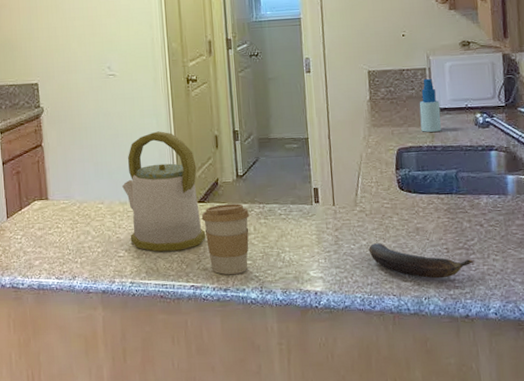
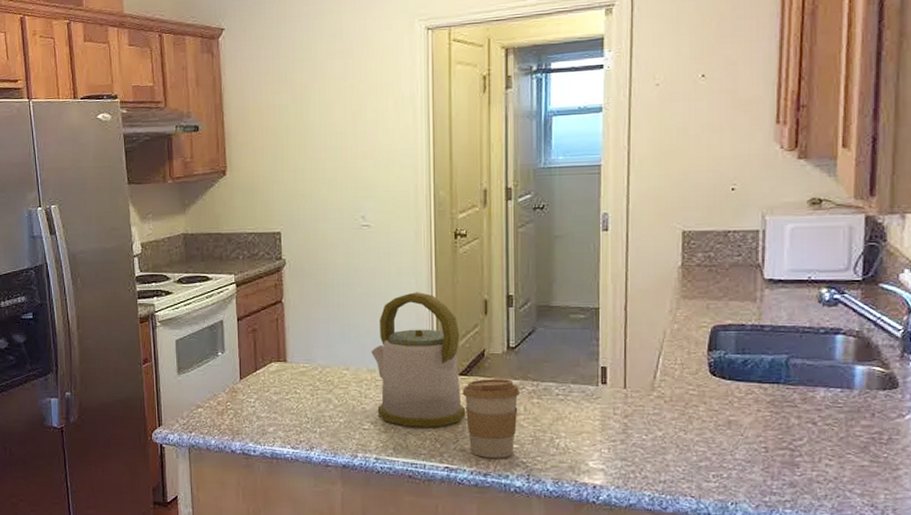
banana: present [368,243,475,279] -> none [665,435,802,482]
spray bottle: present [419,78,442,132] -> none [746,243,774,308]

